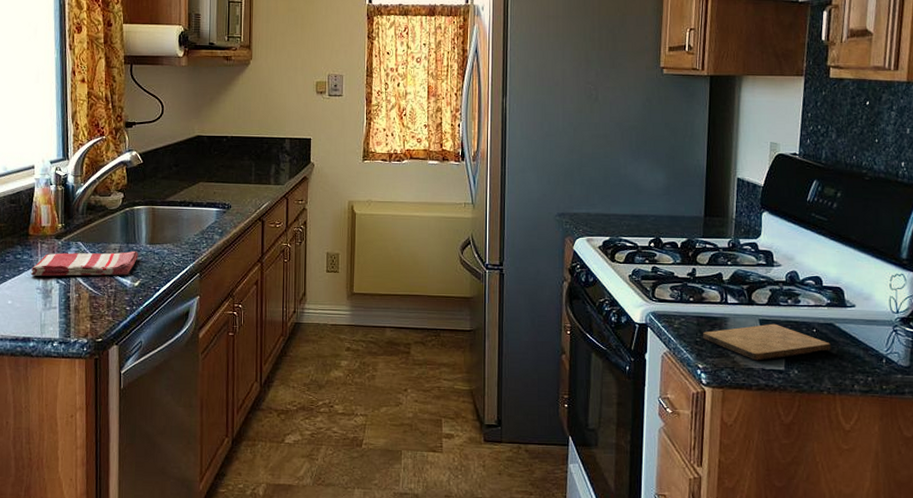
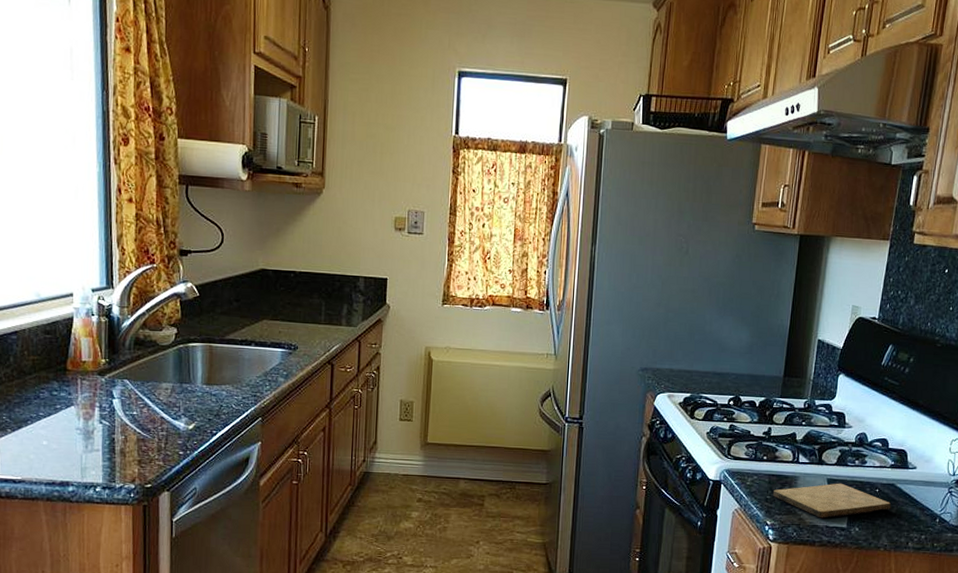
dish towel: present [30,251,138,276] -> none [69,391,193,417]

